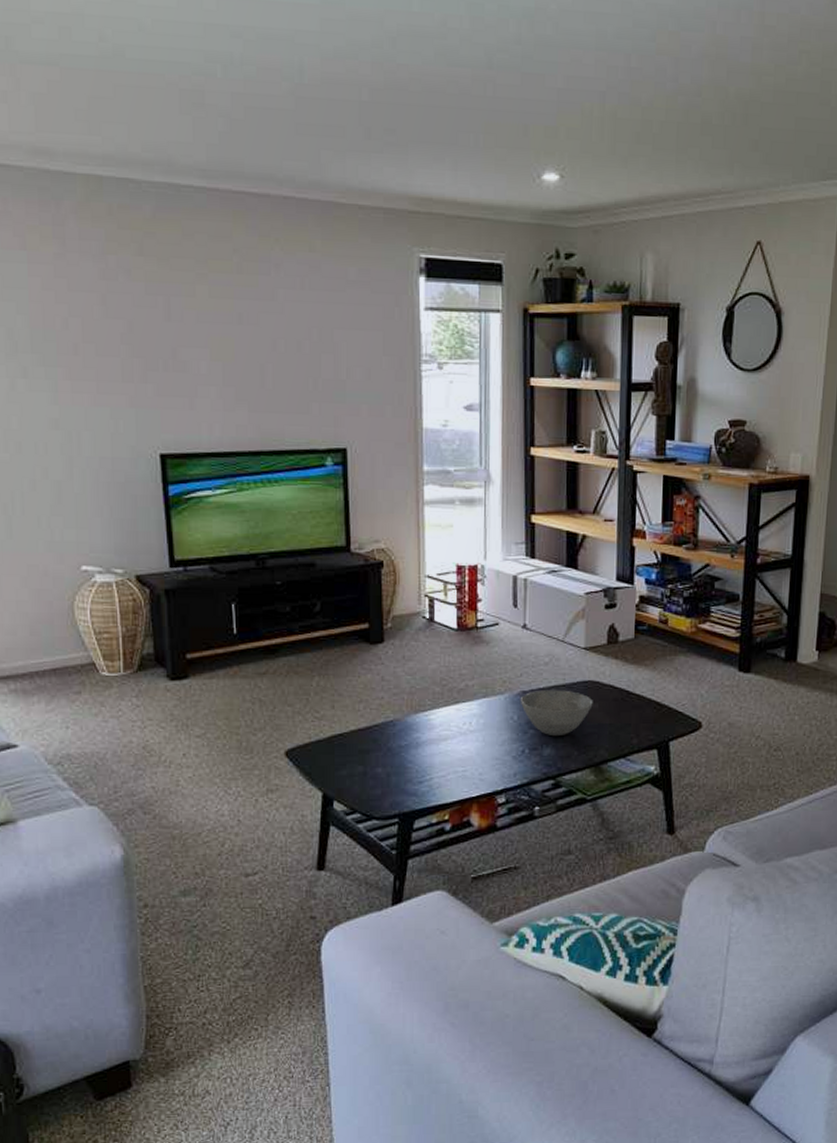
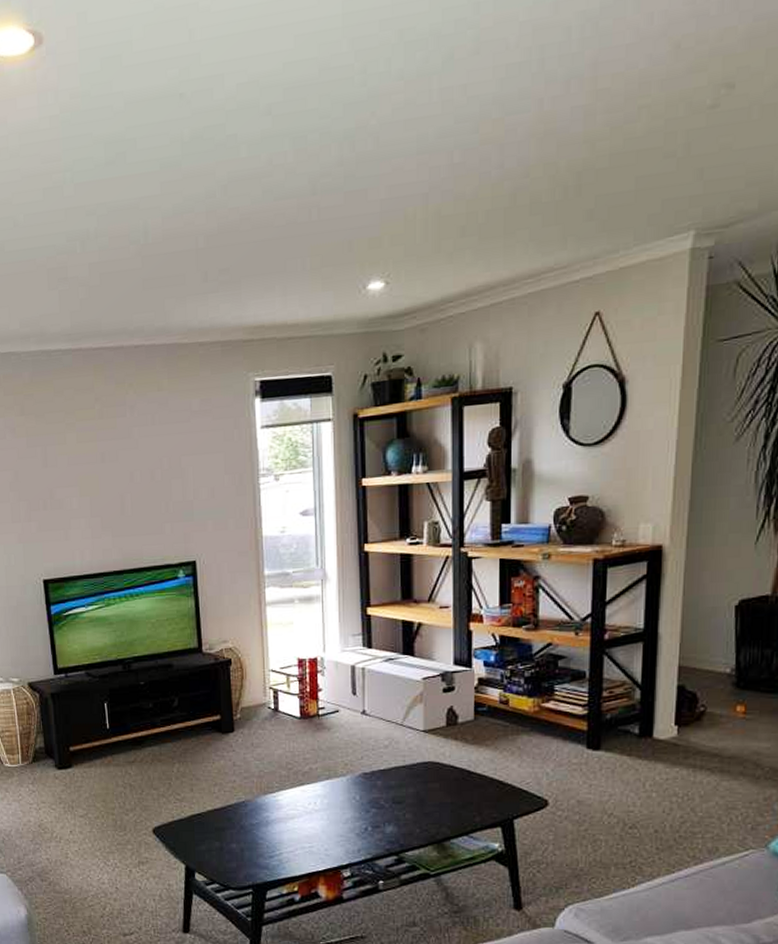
bowl: present [520,689,593,737] -> none [361,771,434,815]

